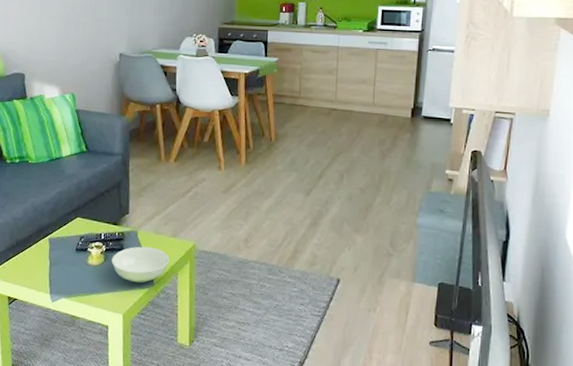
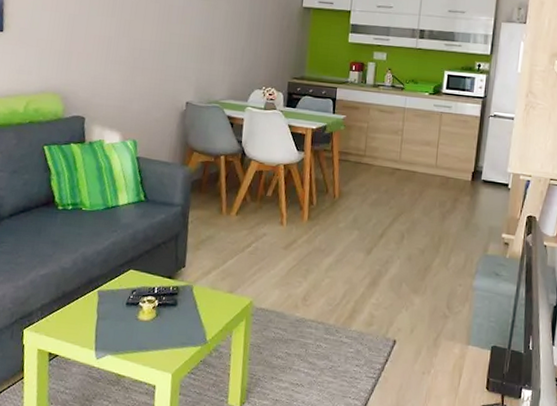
bowl: present [111,246,170,283] -> none [163,301,225,341]

